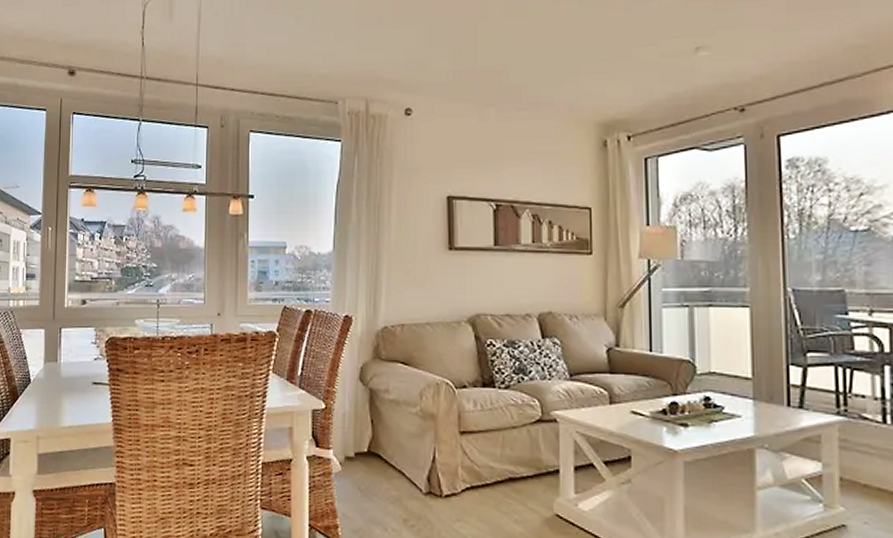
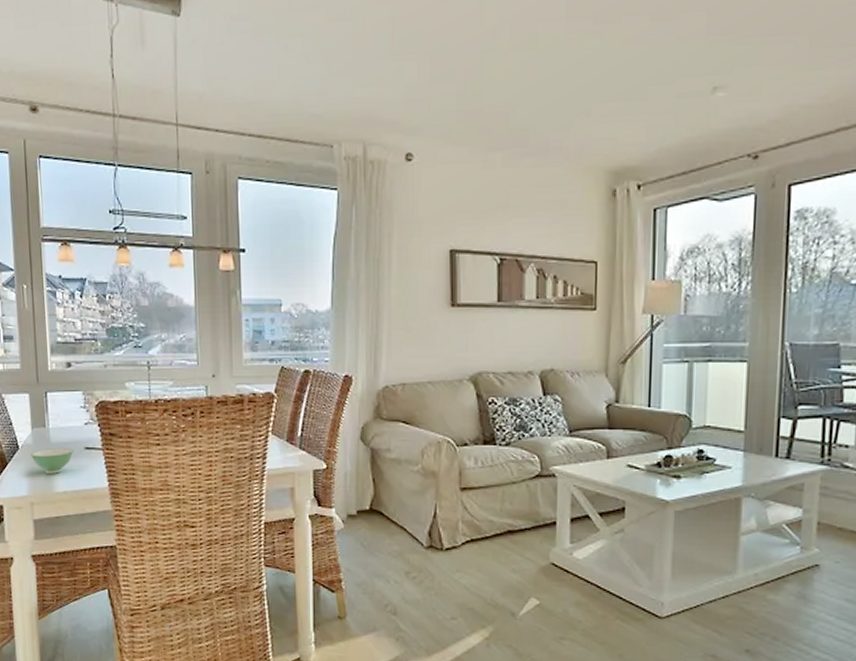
bowl: none [41,383,82,408] -> present [30,448,74,474]

